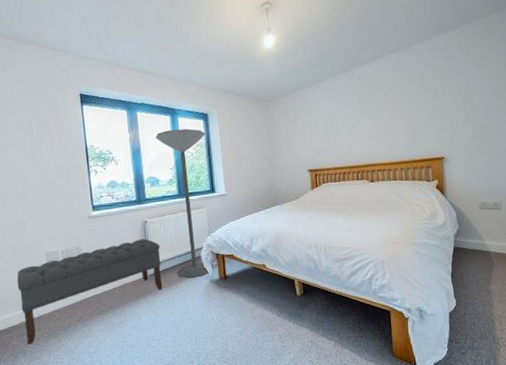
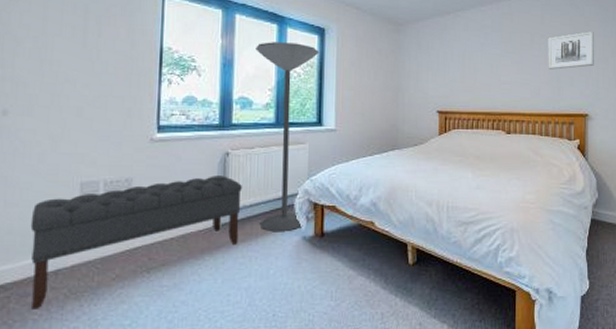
wall art: none [401,83,447,122] -> present [548,31,594,70]

